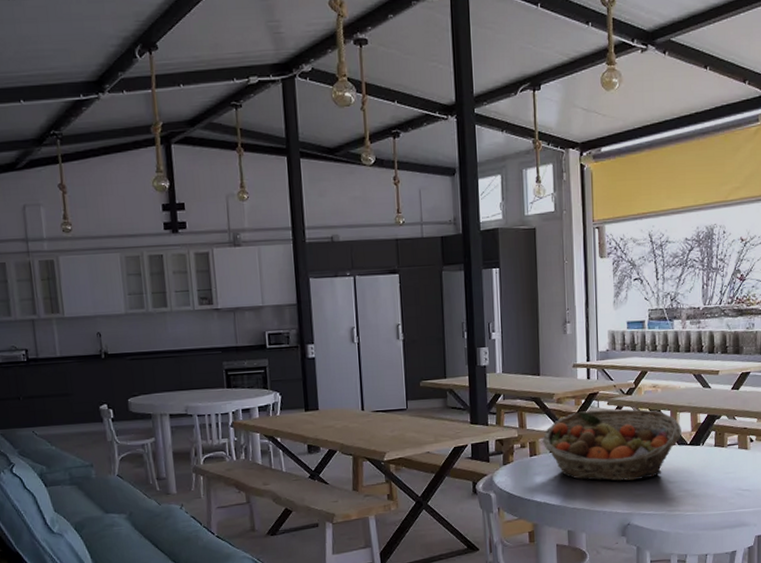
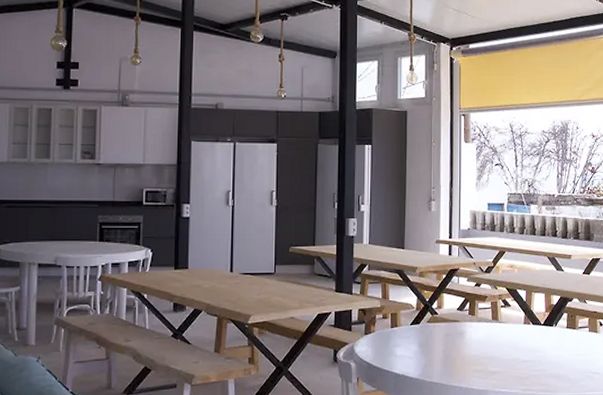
fruit basket: present [542,409,681,481] -> none [403,286,536,358]

